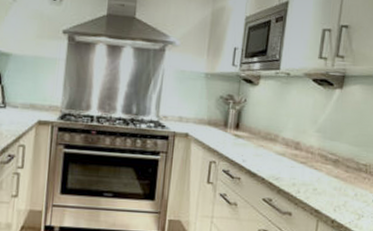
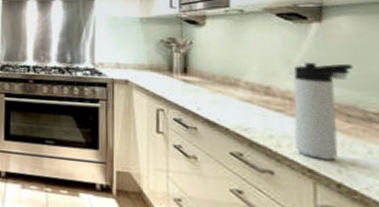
thermos bottle: none [309,122,357,202] -> present [293,62,354,160]

